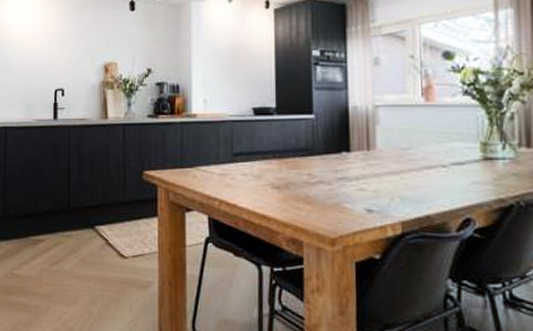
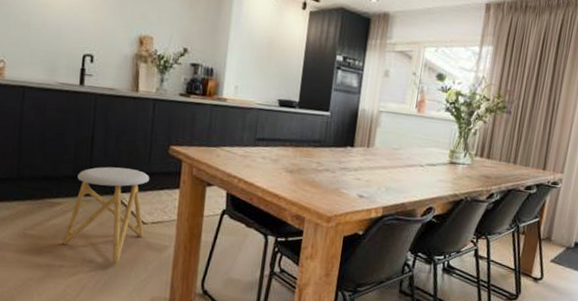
stool: none [48,198,126,305] -> present [63,166,149,265]

